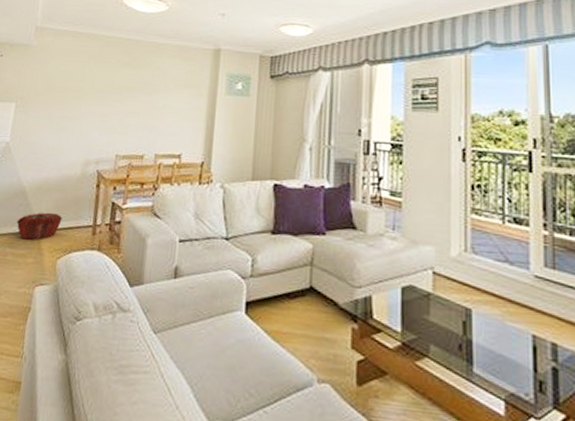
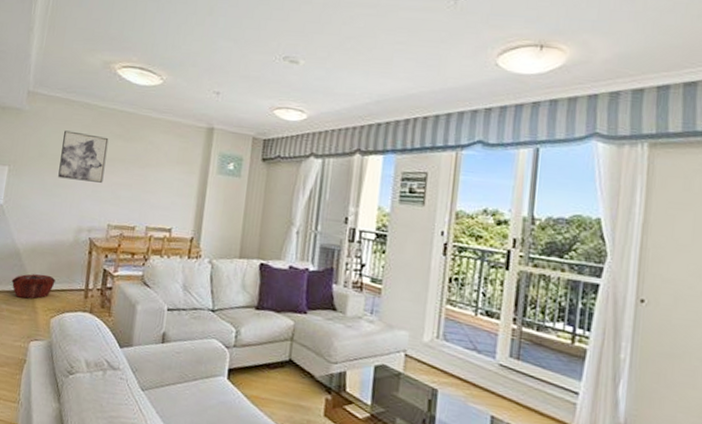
wall art: none [65,62,116,112] -> present [58,130,109,183]

